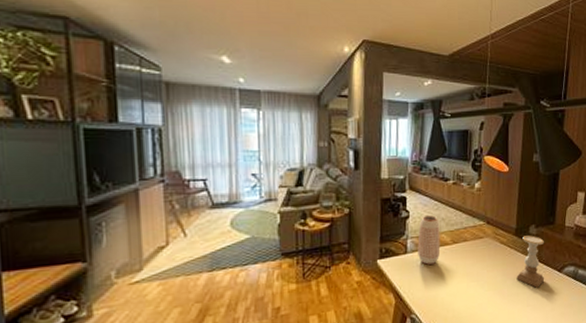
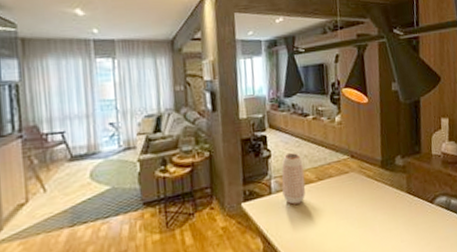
candle holder: present [516,235,545,288] -> none [387,166,417,222]

